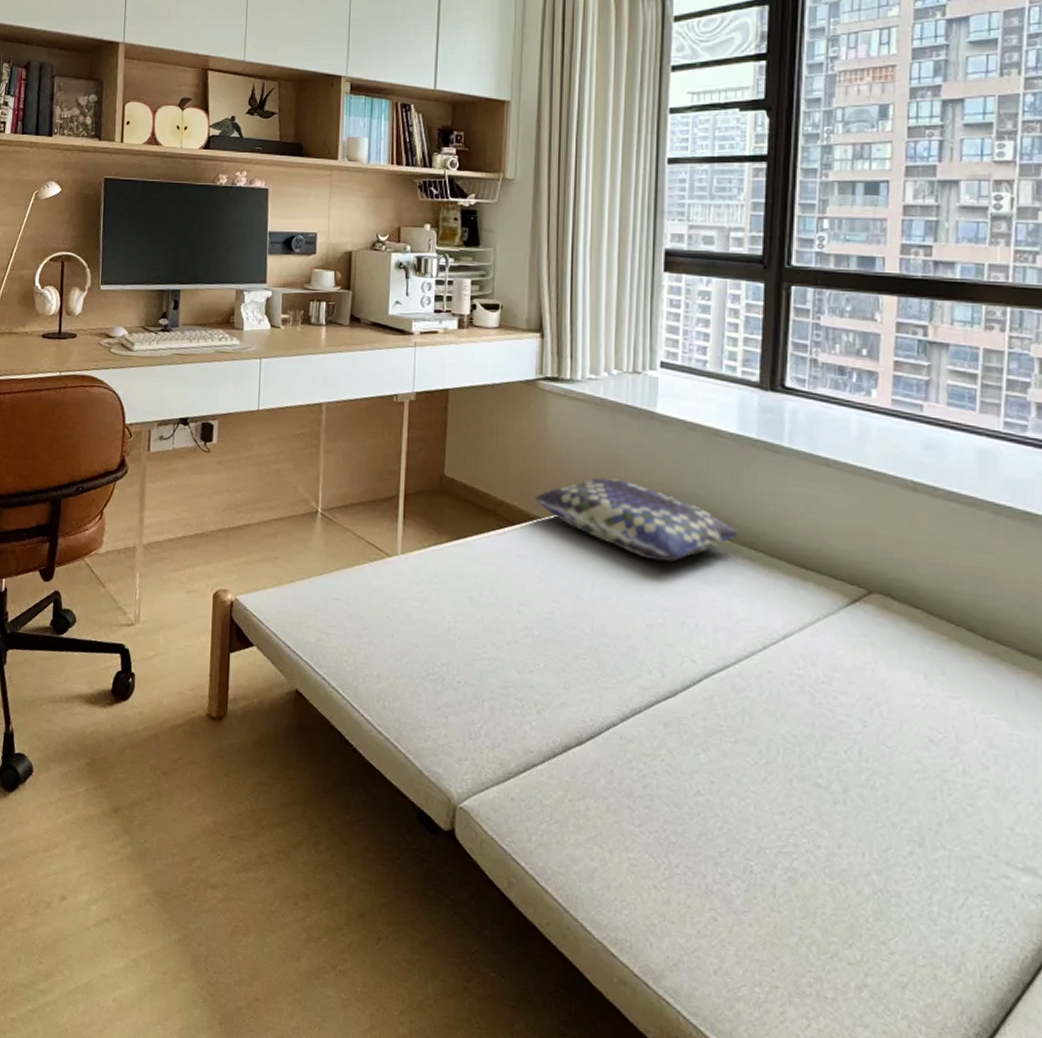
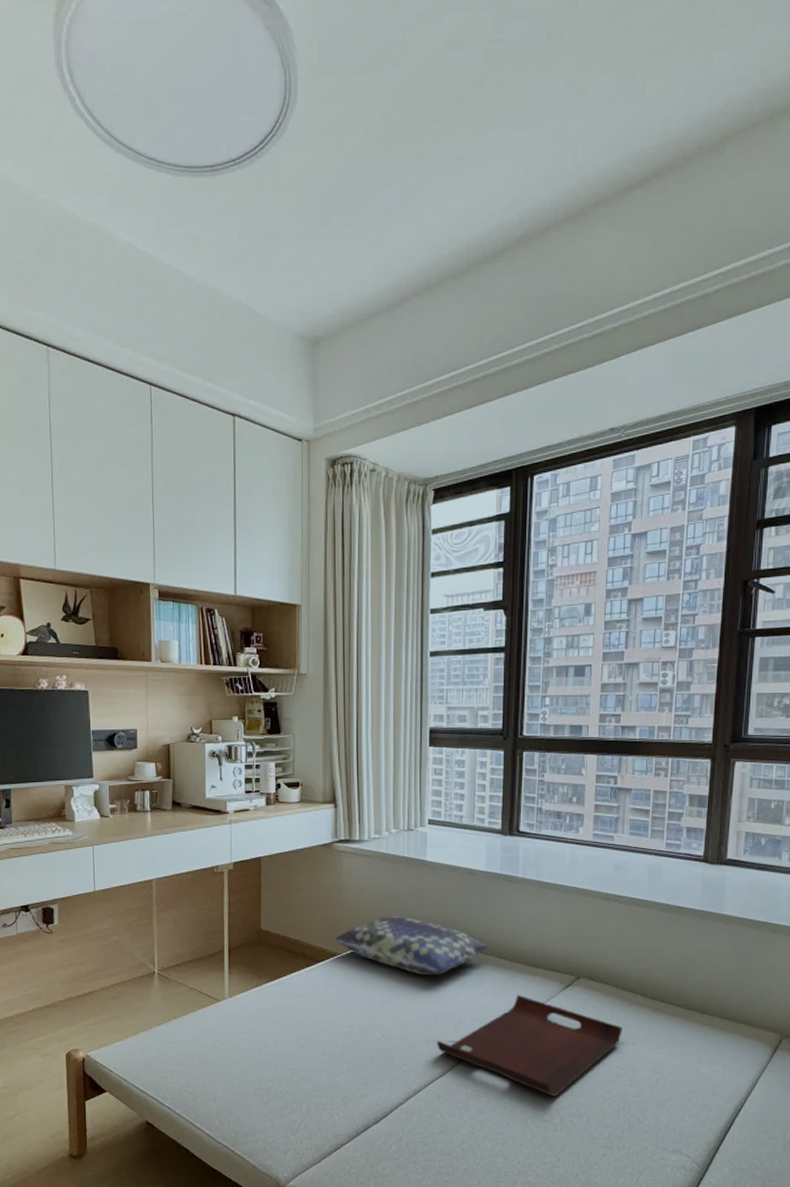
serving tray: none [665,603,938,754] -> present [437,994,622,1096]

